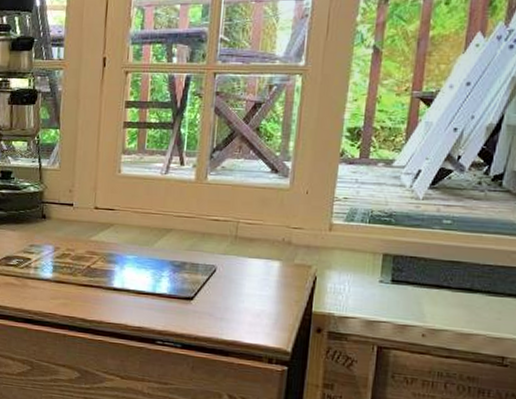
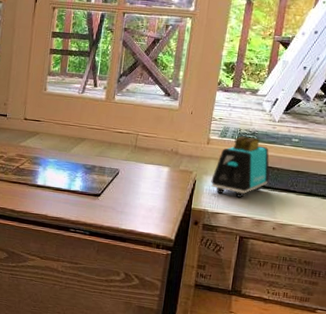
toaster: none [336,219,414,297] -> present [211,136,270,198]

